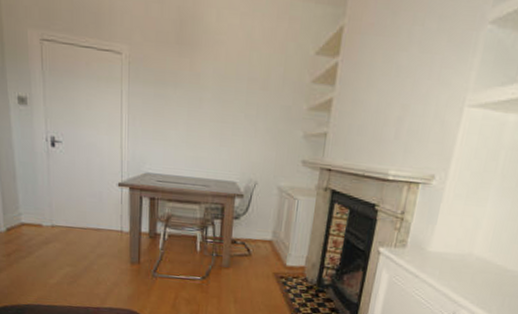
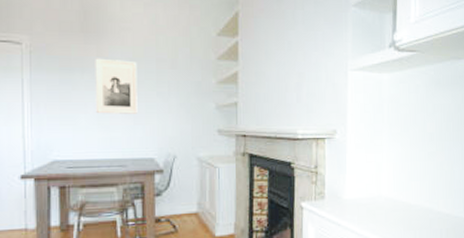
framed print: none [185,73,228,135] -> present [95,58,138,114]

